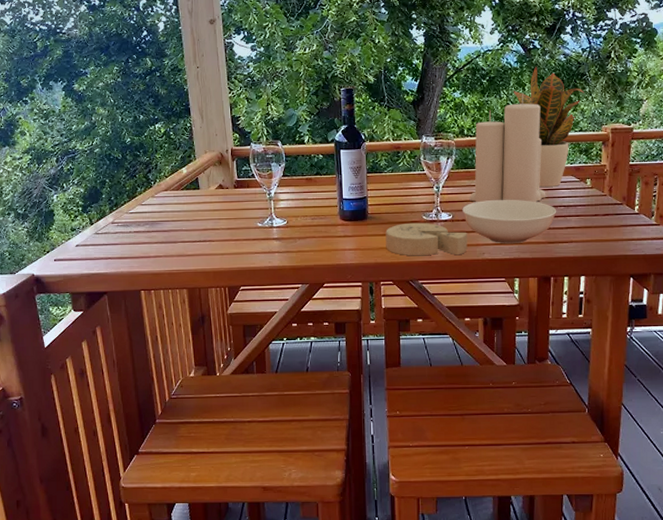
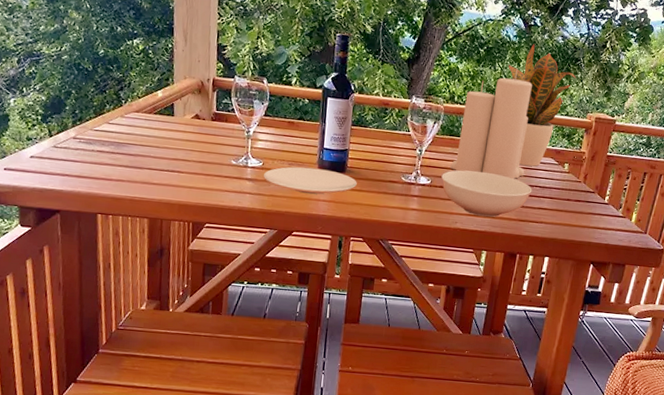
plate: none [289,219,380,245] -> present [264,166,357,195]
cheese: present [385,222,468,256] -> none [360,182,443,221]

